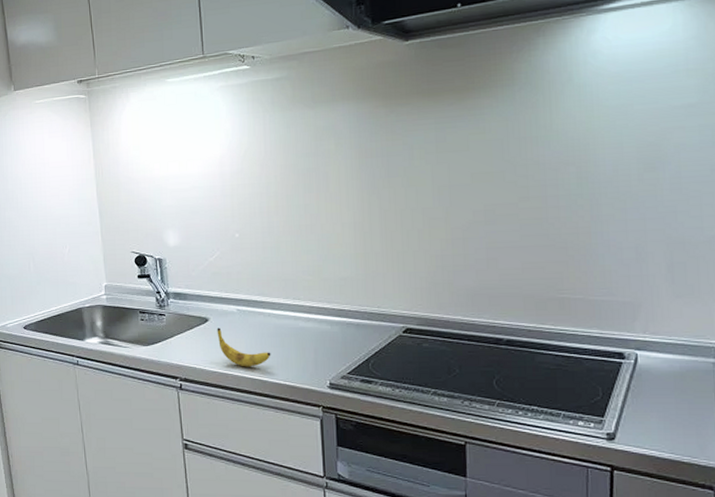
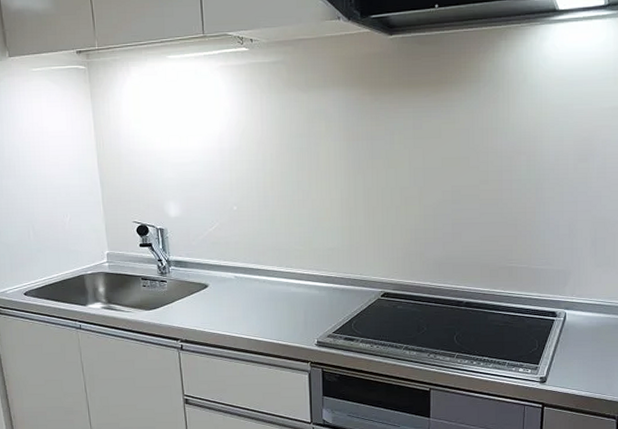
banana: present [217,327,271,367] -> none [216,293,266,329]

